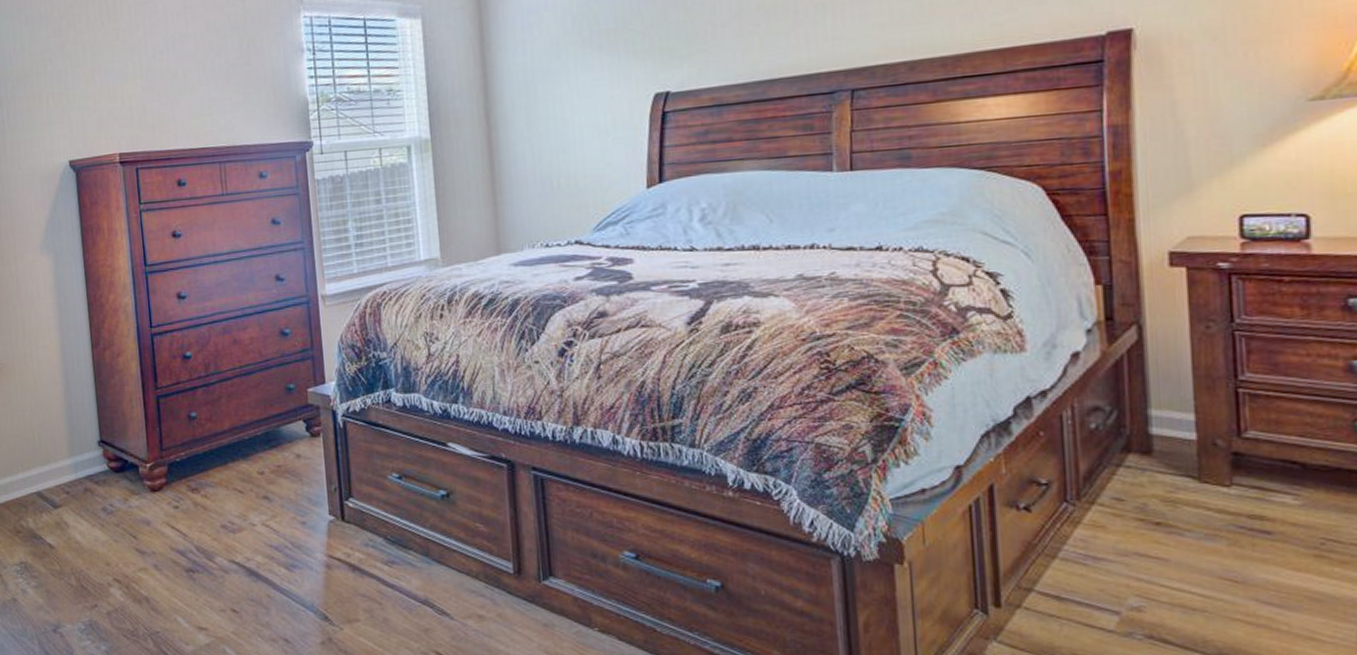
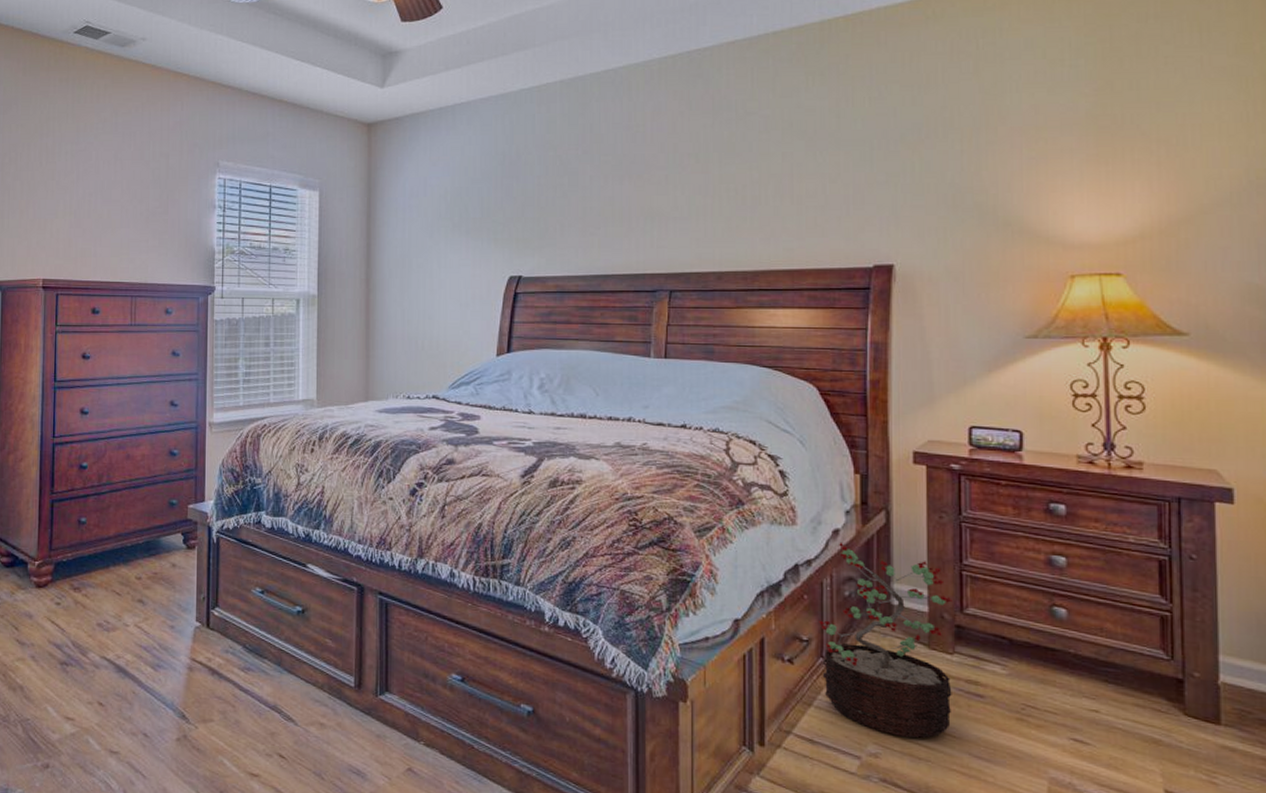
decorative plant: none [1060,366,1231,587] -> present [819,542,953,739]

